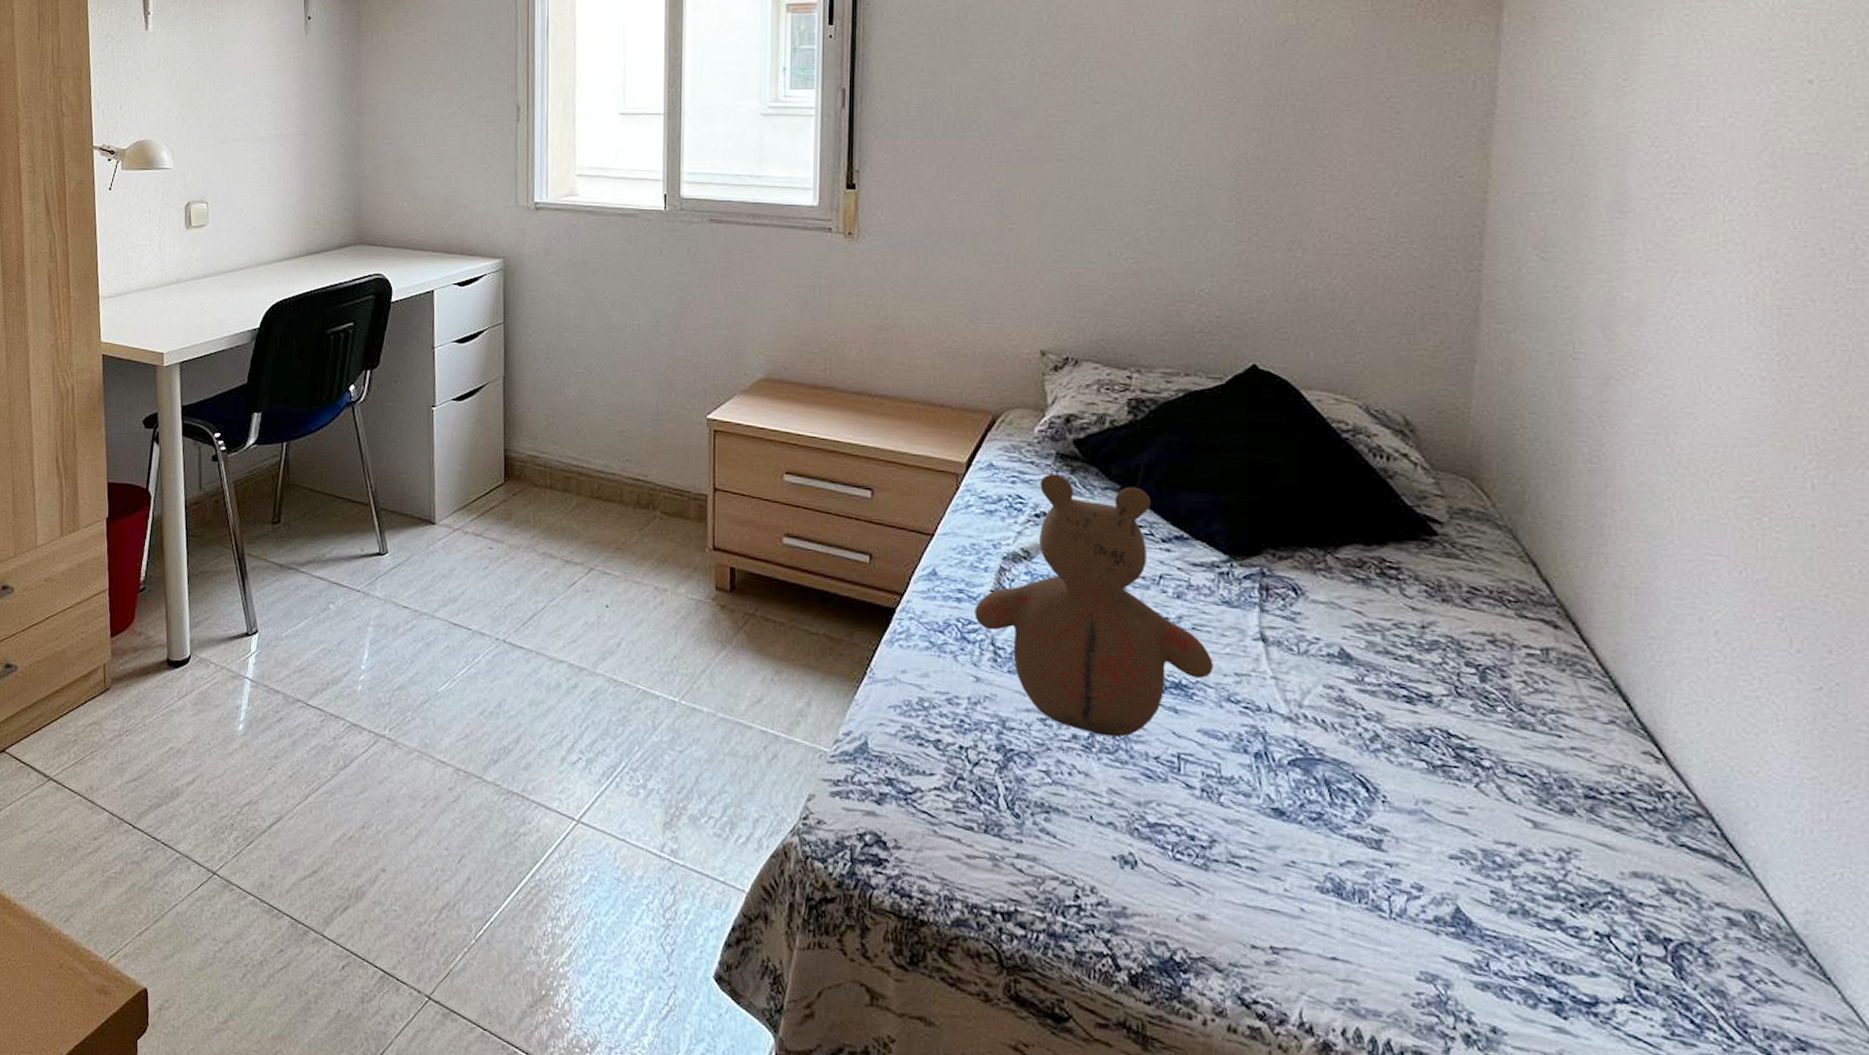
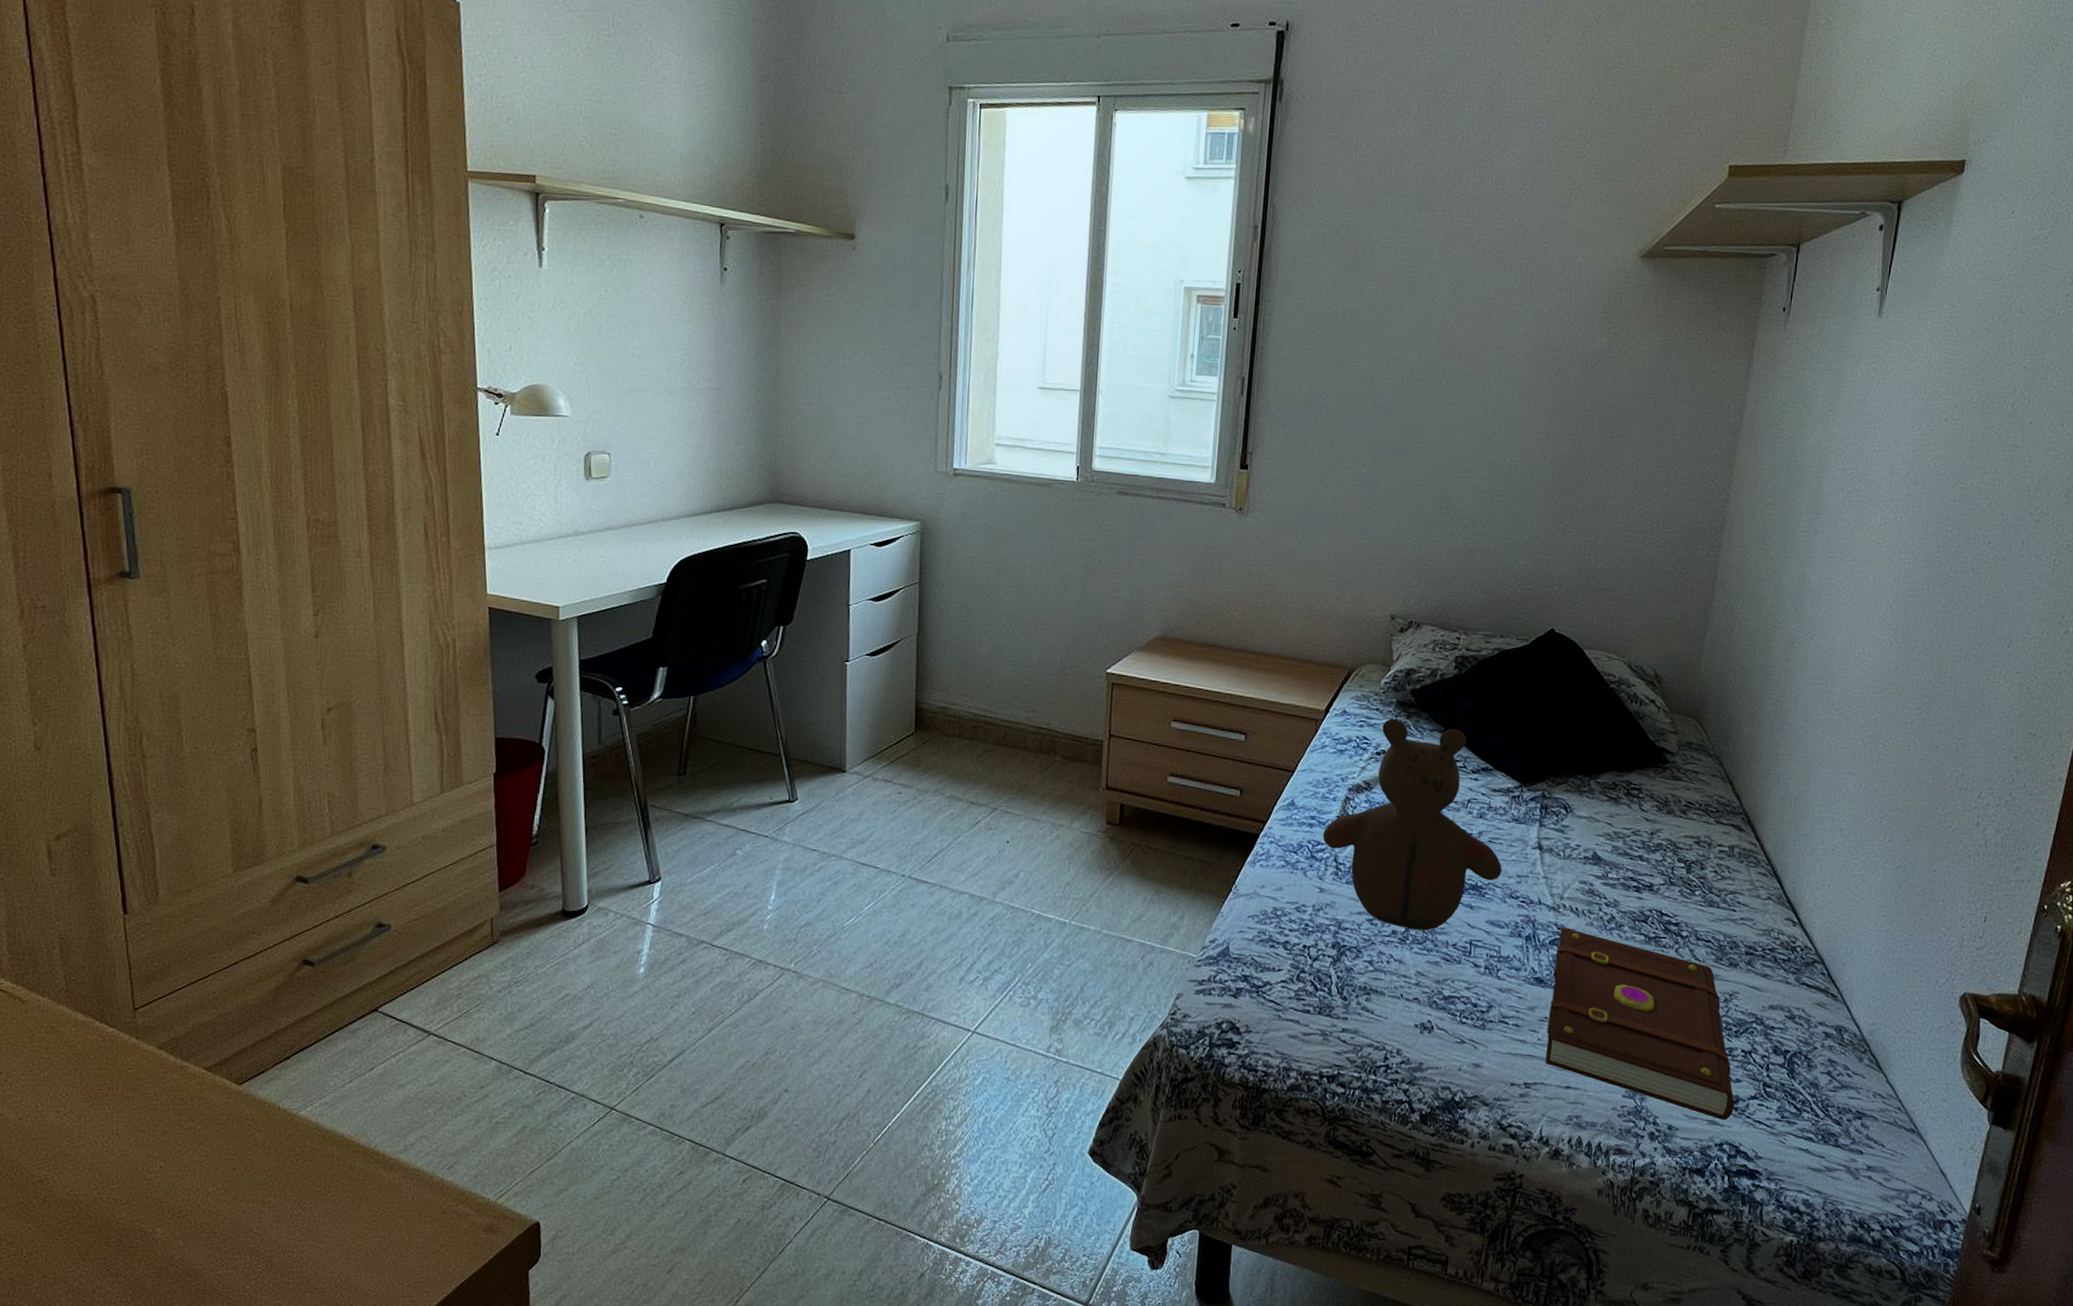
book: none [1296,744,1591,1029] -> present [1545,927,1734,1120]

